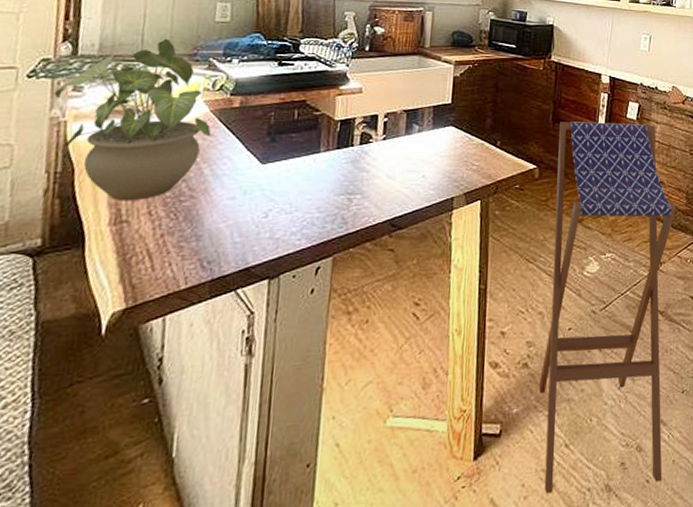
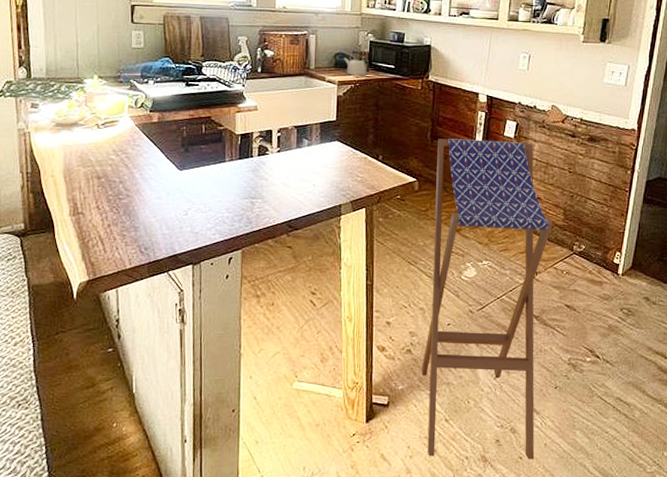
potted plant: present [53,38,211,201] -> none [18,63,138,198]
kettle: none [461,29,490,57] -> present [343,51,370,77]

